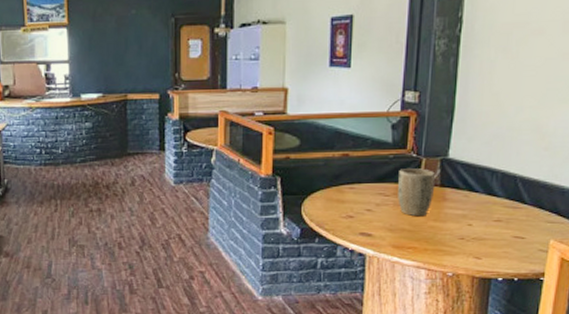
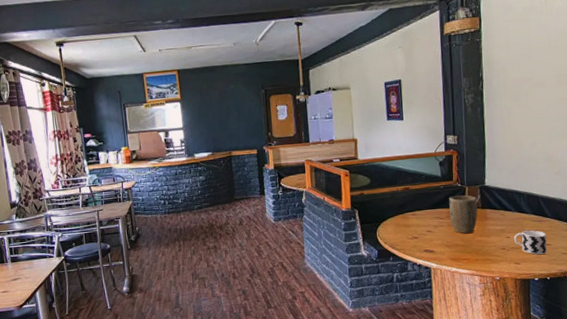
cup: none [477,217,520,250] -> present [514,230,547,255]

